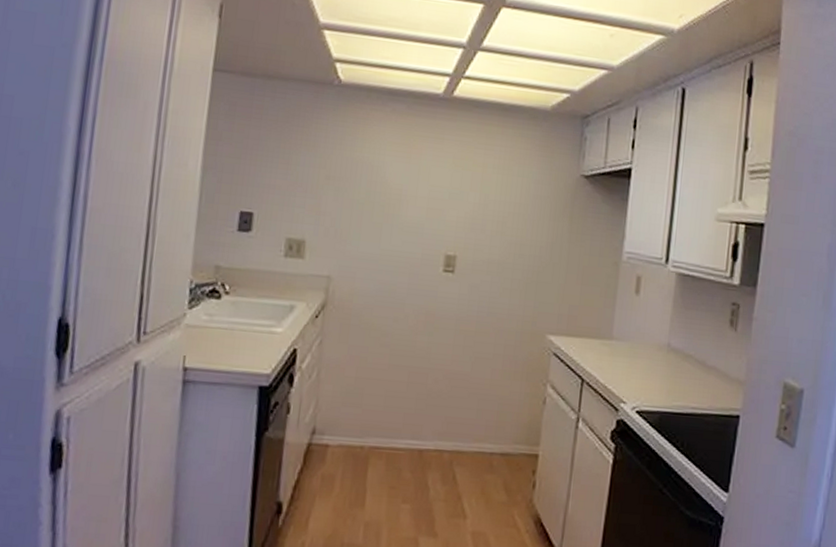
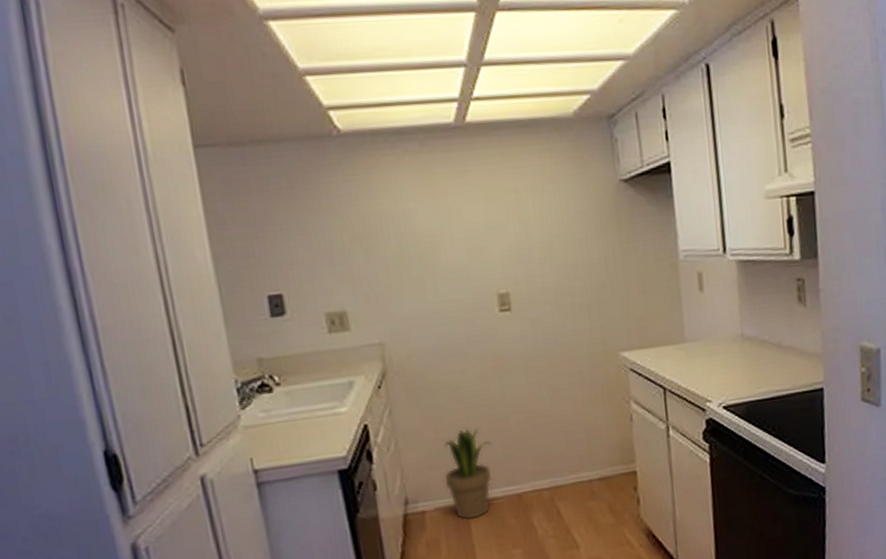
potted plant: none [353,374,407,465] -> present [444,428,492,520]

